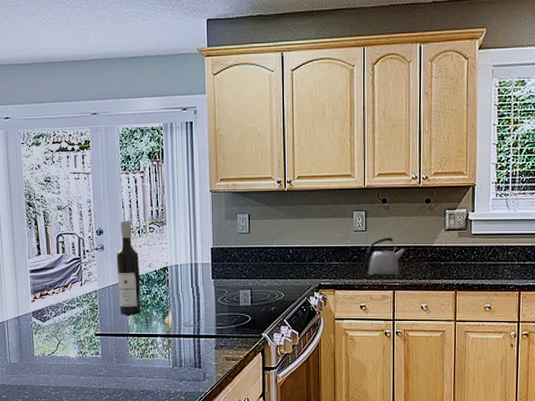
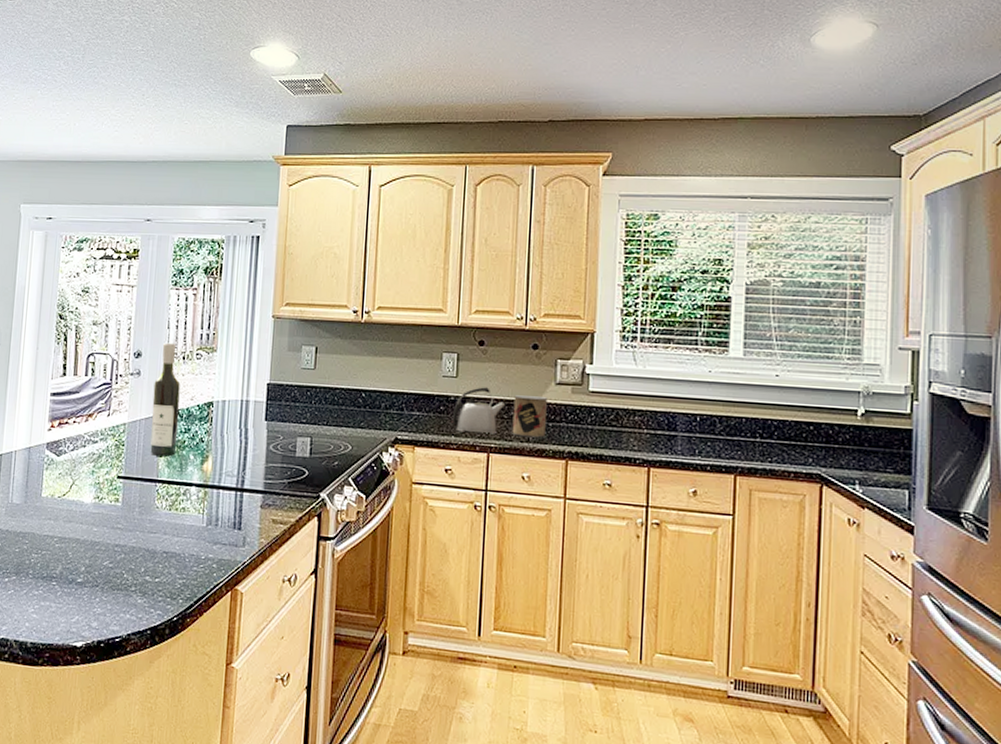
tin can: none [412,241,439,275] -> present [512,394,547,438]

